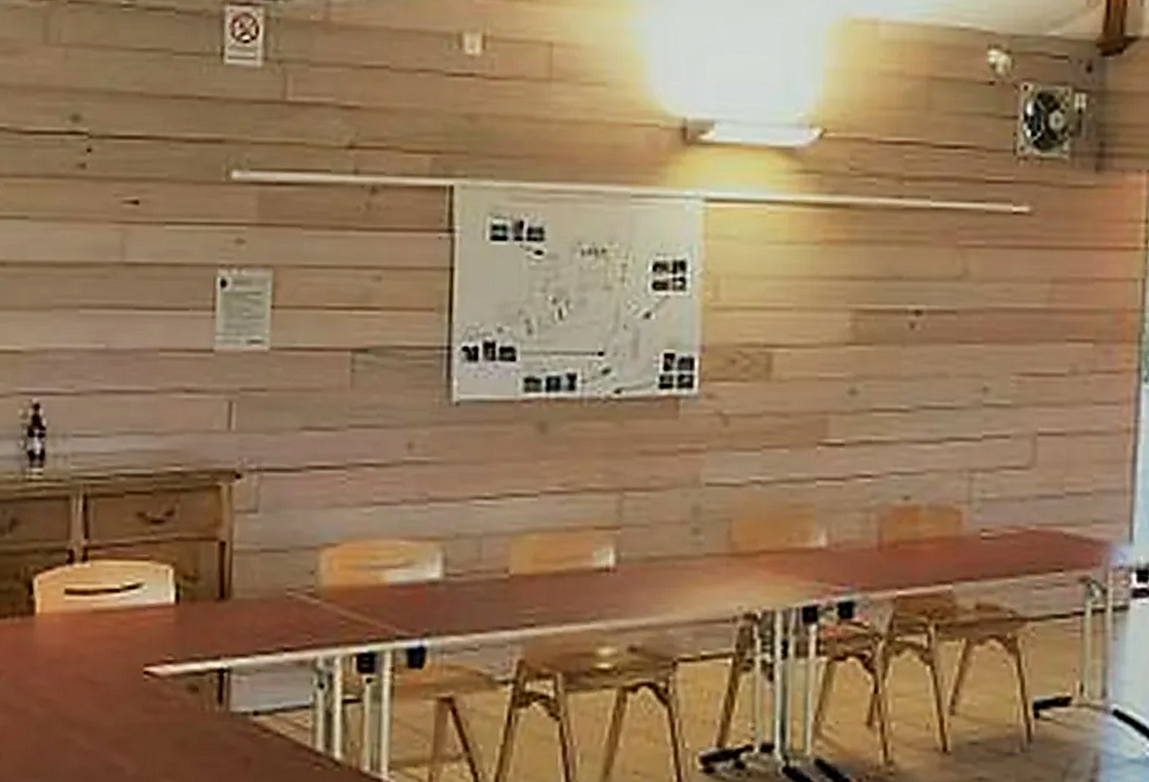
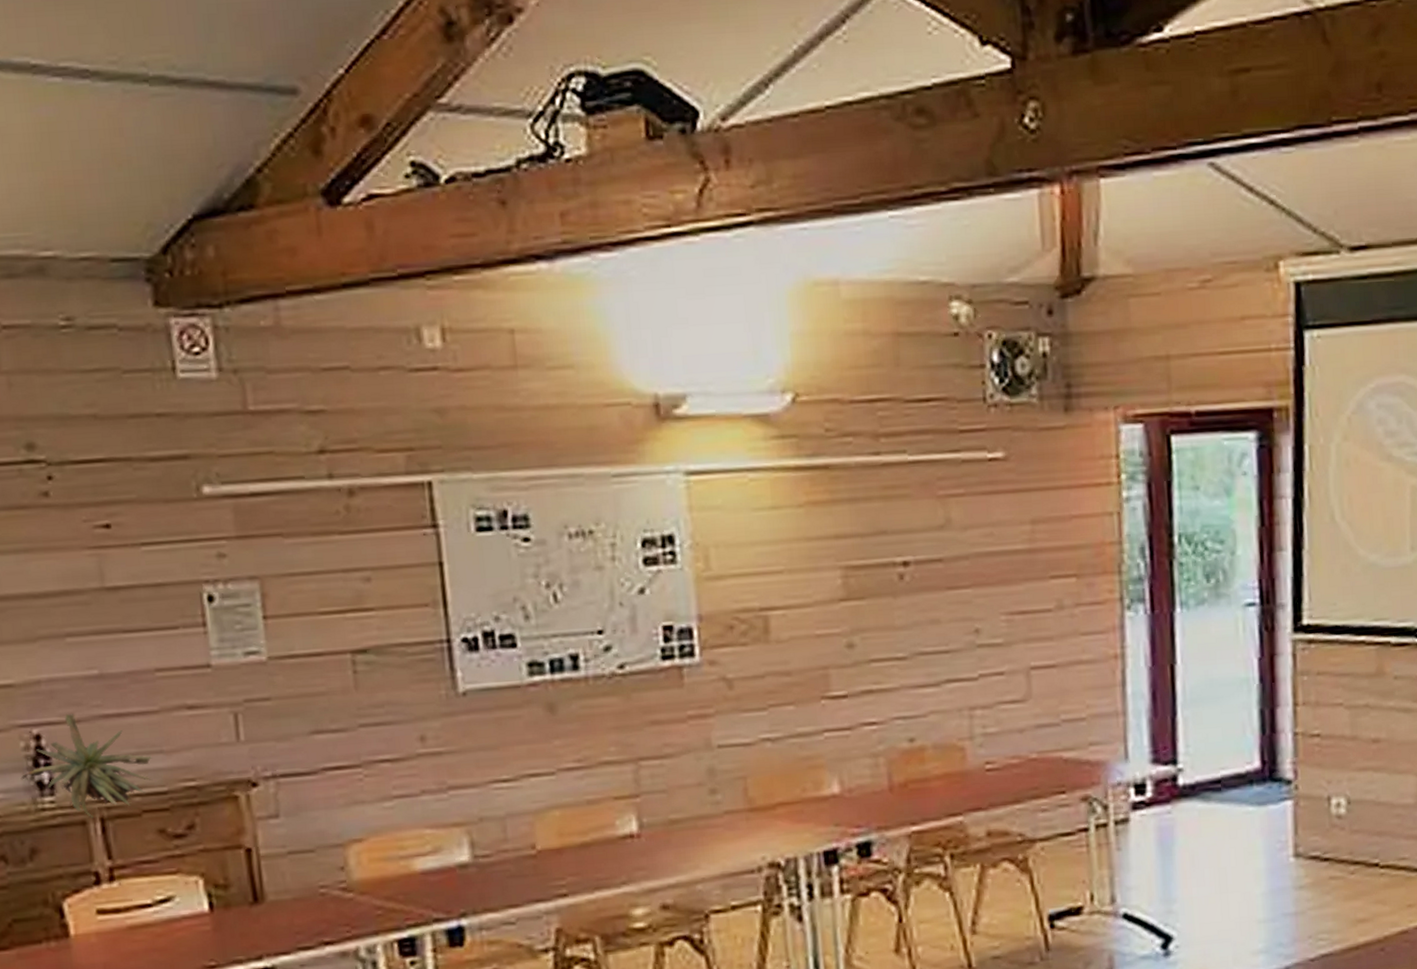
plant: none [13,386,143,494] -> present [20,714,152,818]

